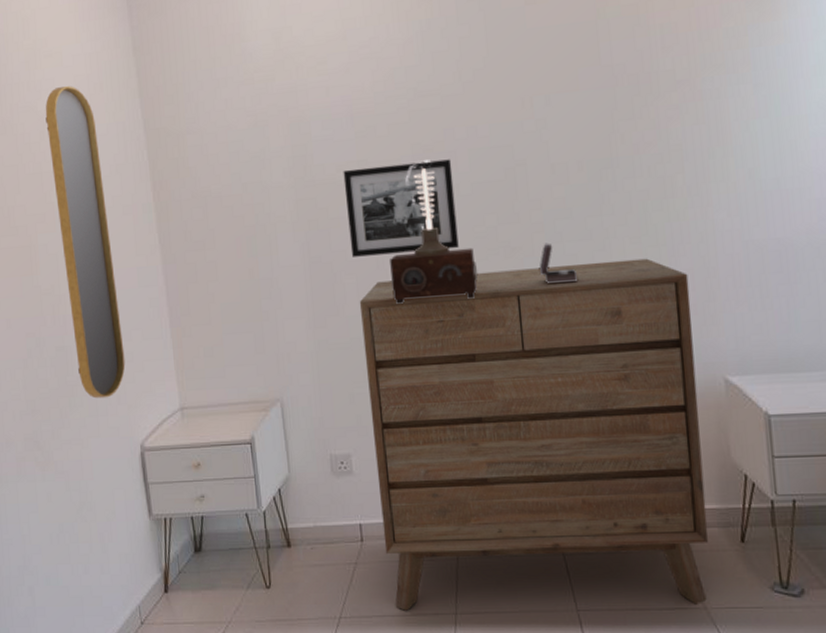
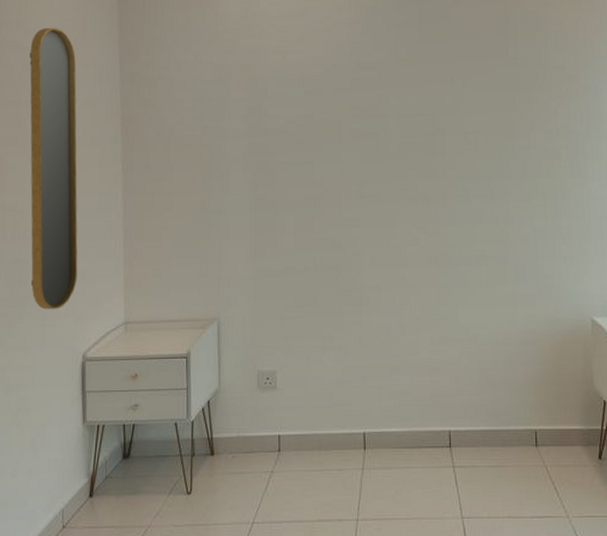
picture frame: present [343,159,459,257] -> none [291,121,384,197]
dresser: present [359,258,708,611] -> none [295,215,573,517]
table lamp: present [390,160,478,304] -> none [325,120,399,240]
jewelry box: present [539,243,578,284] -> none [449,197,480,232]

